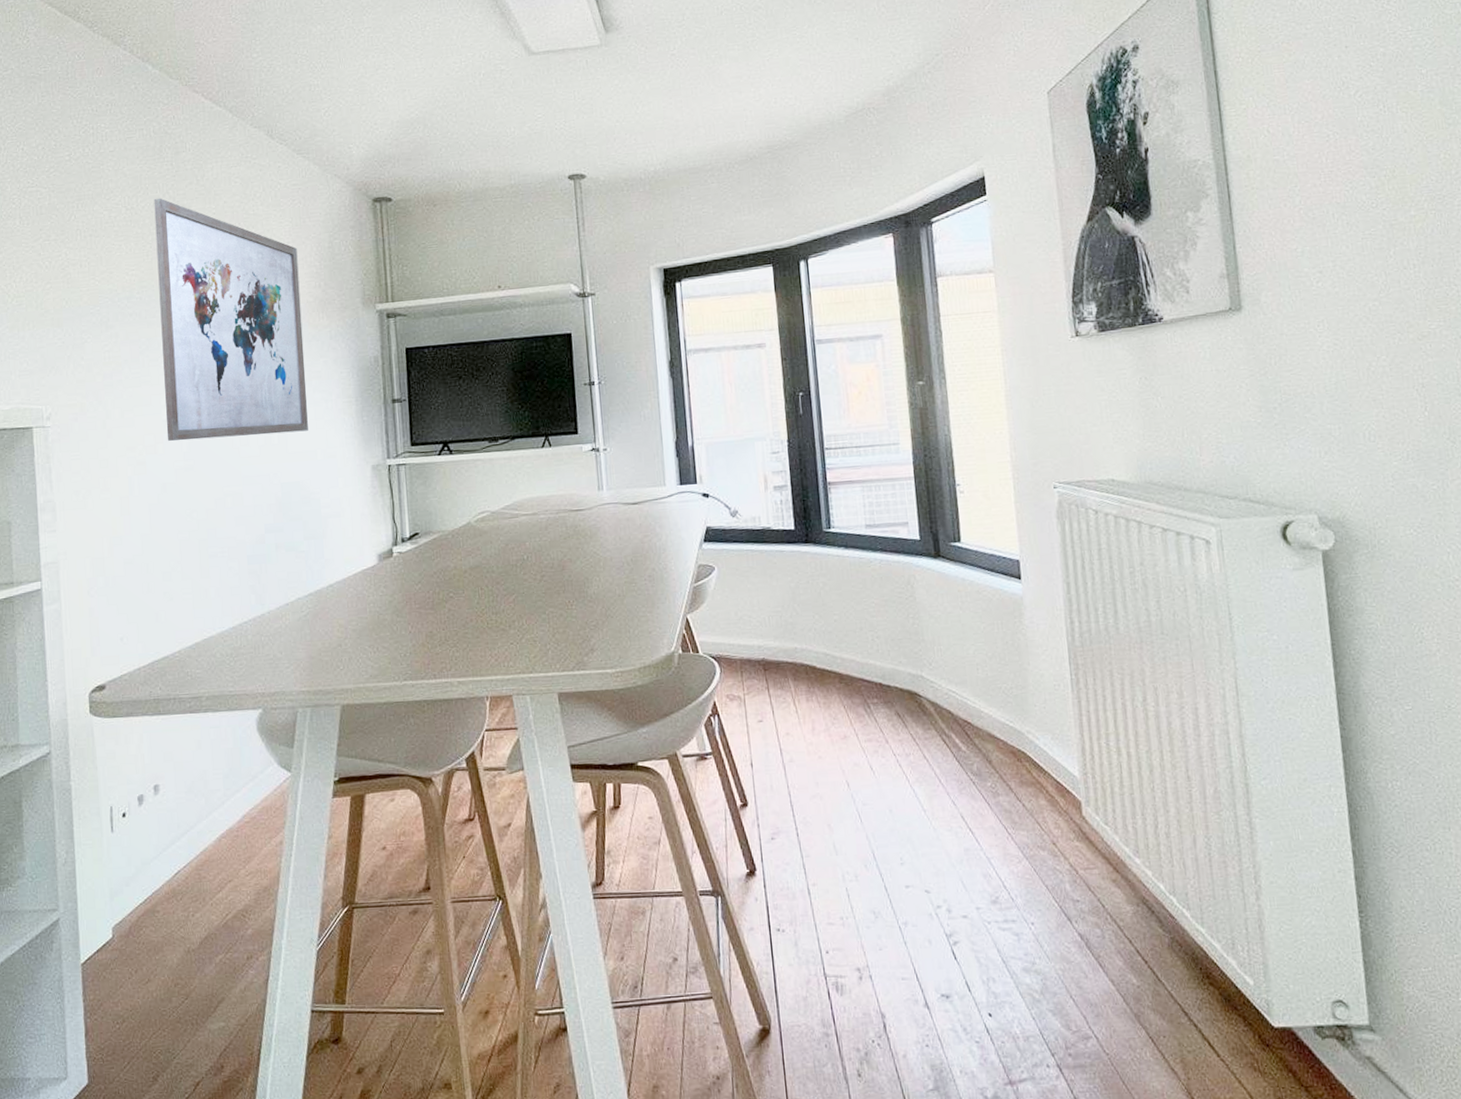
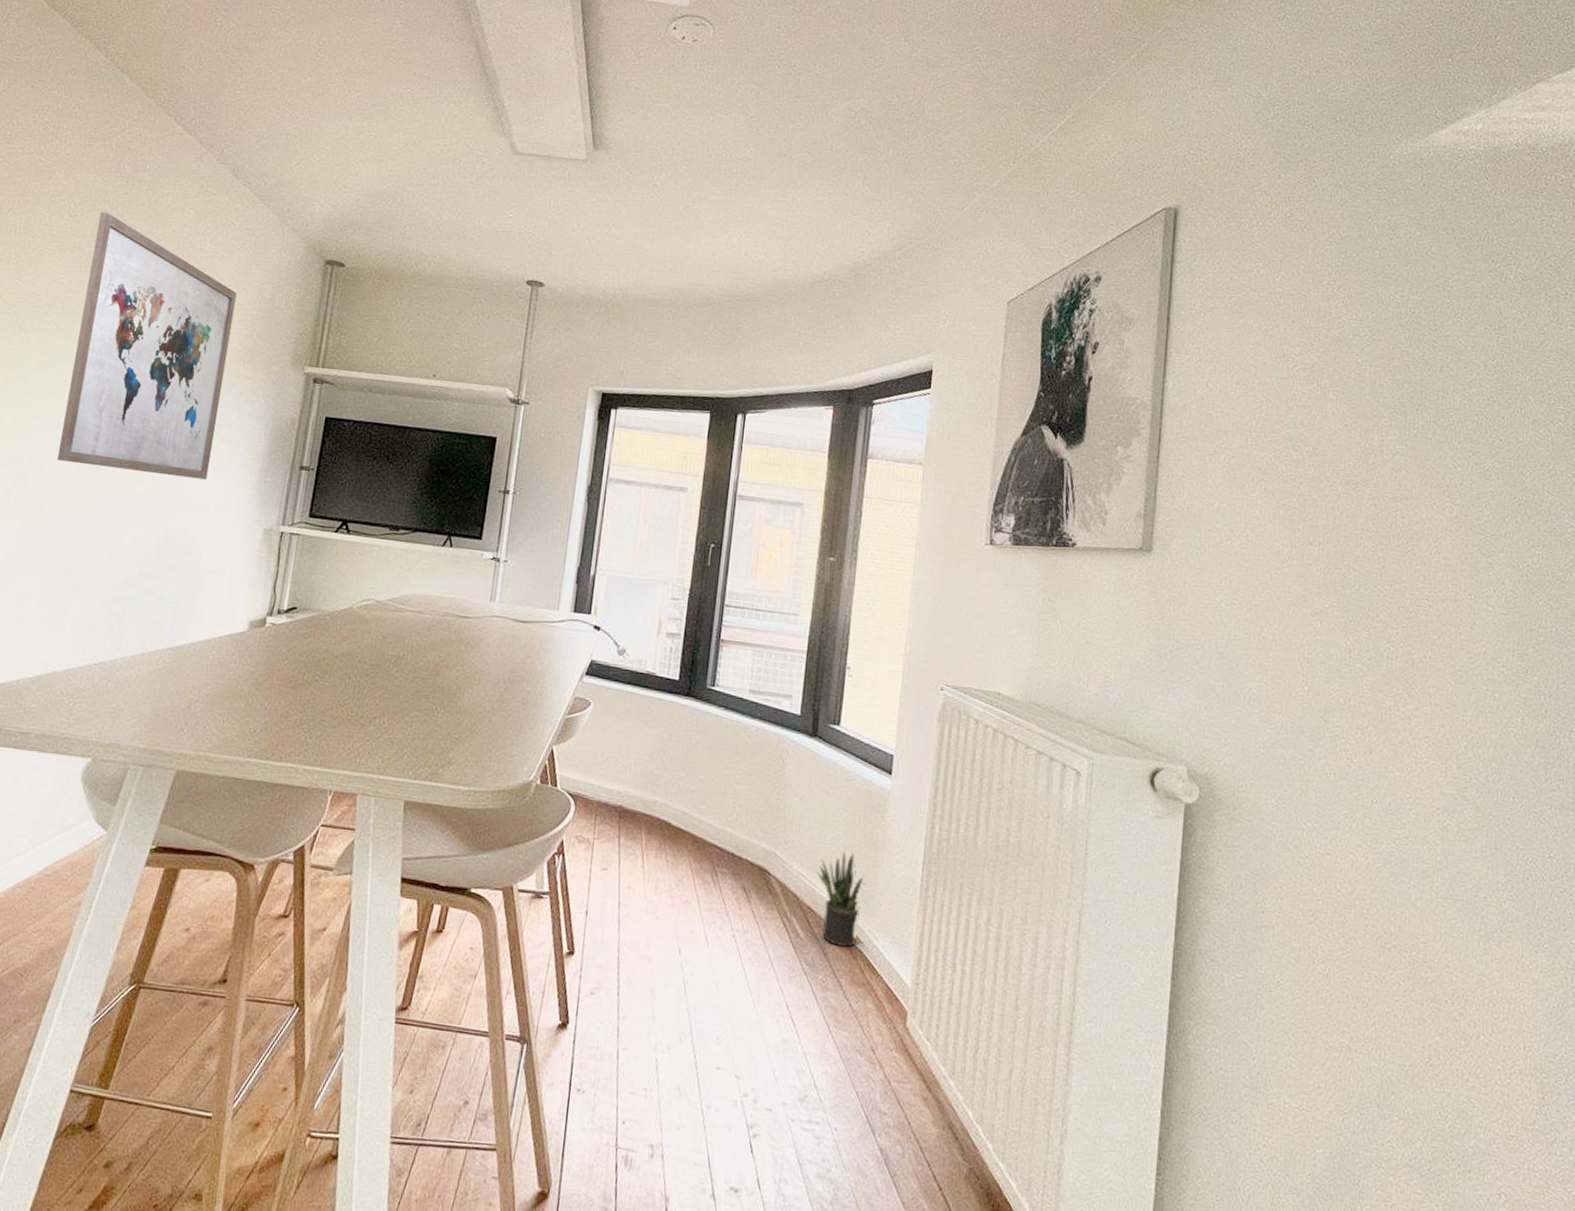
potted plant: none [965,660,1017,752] -> present [816,850,865,947]

